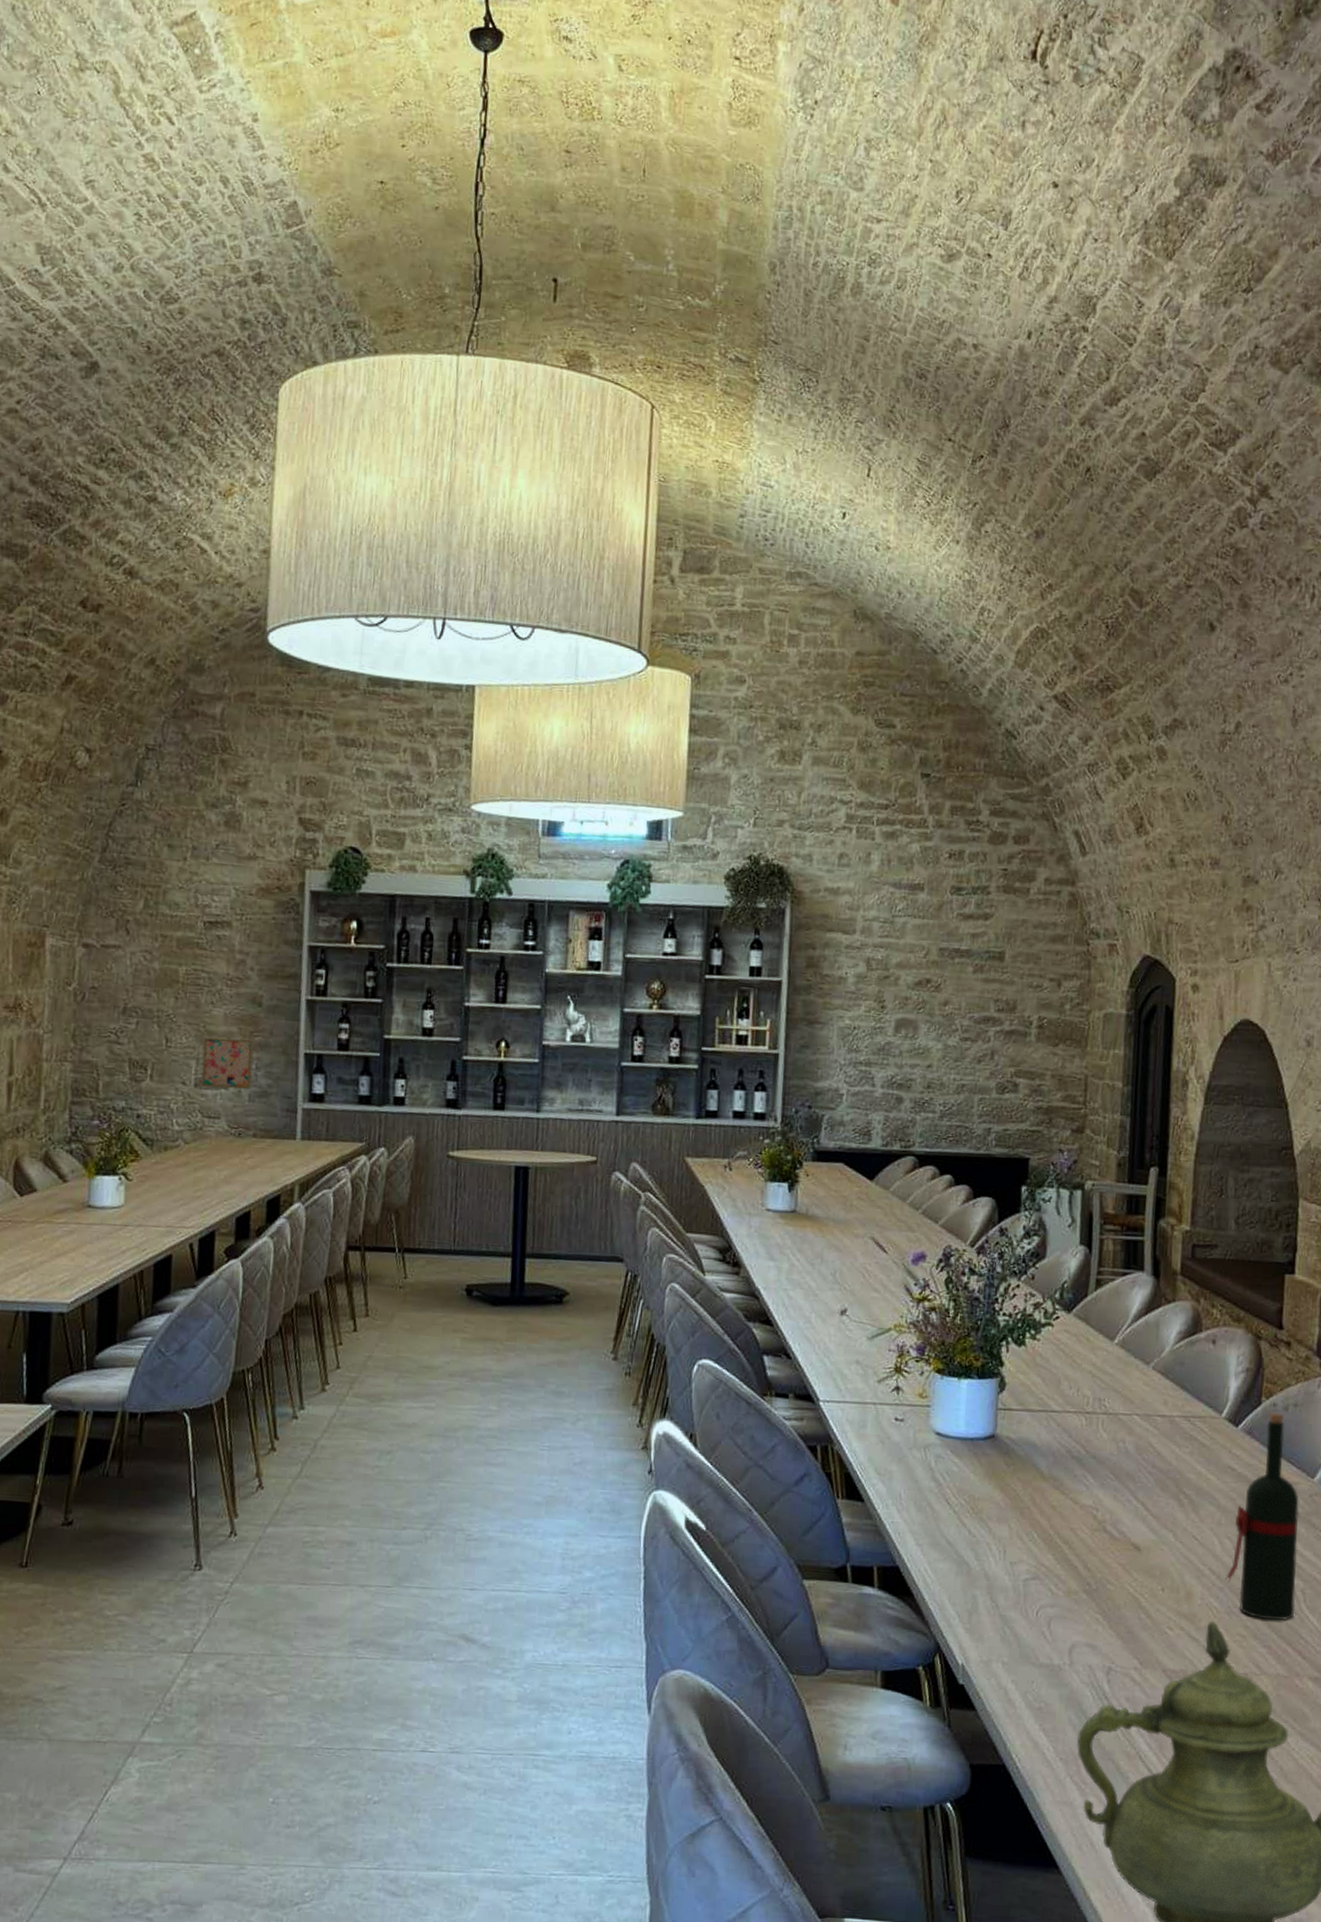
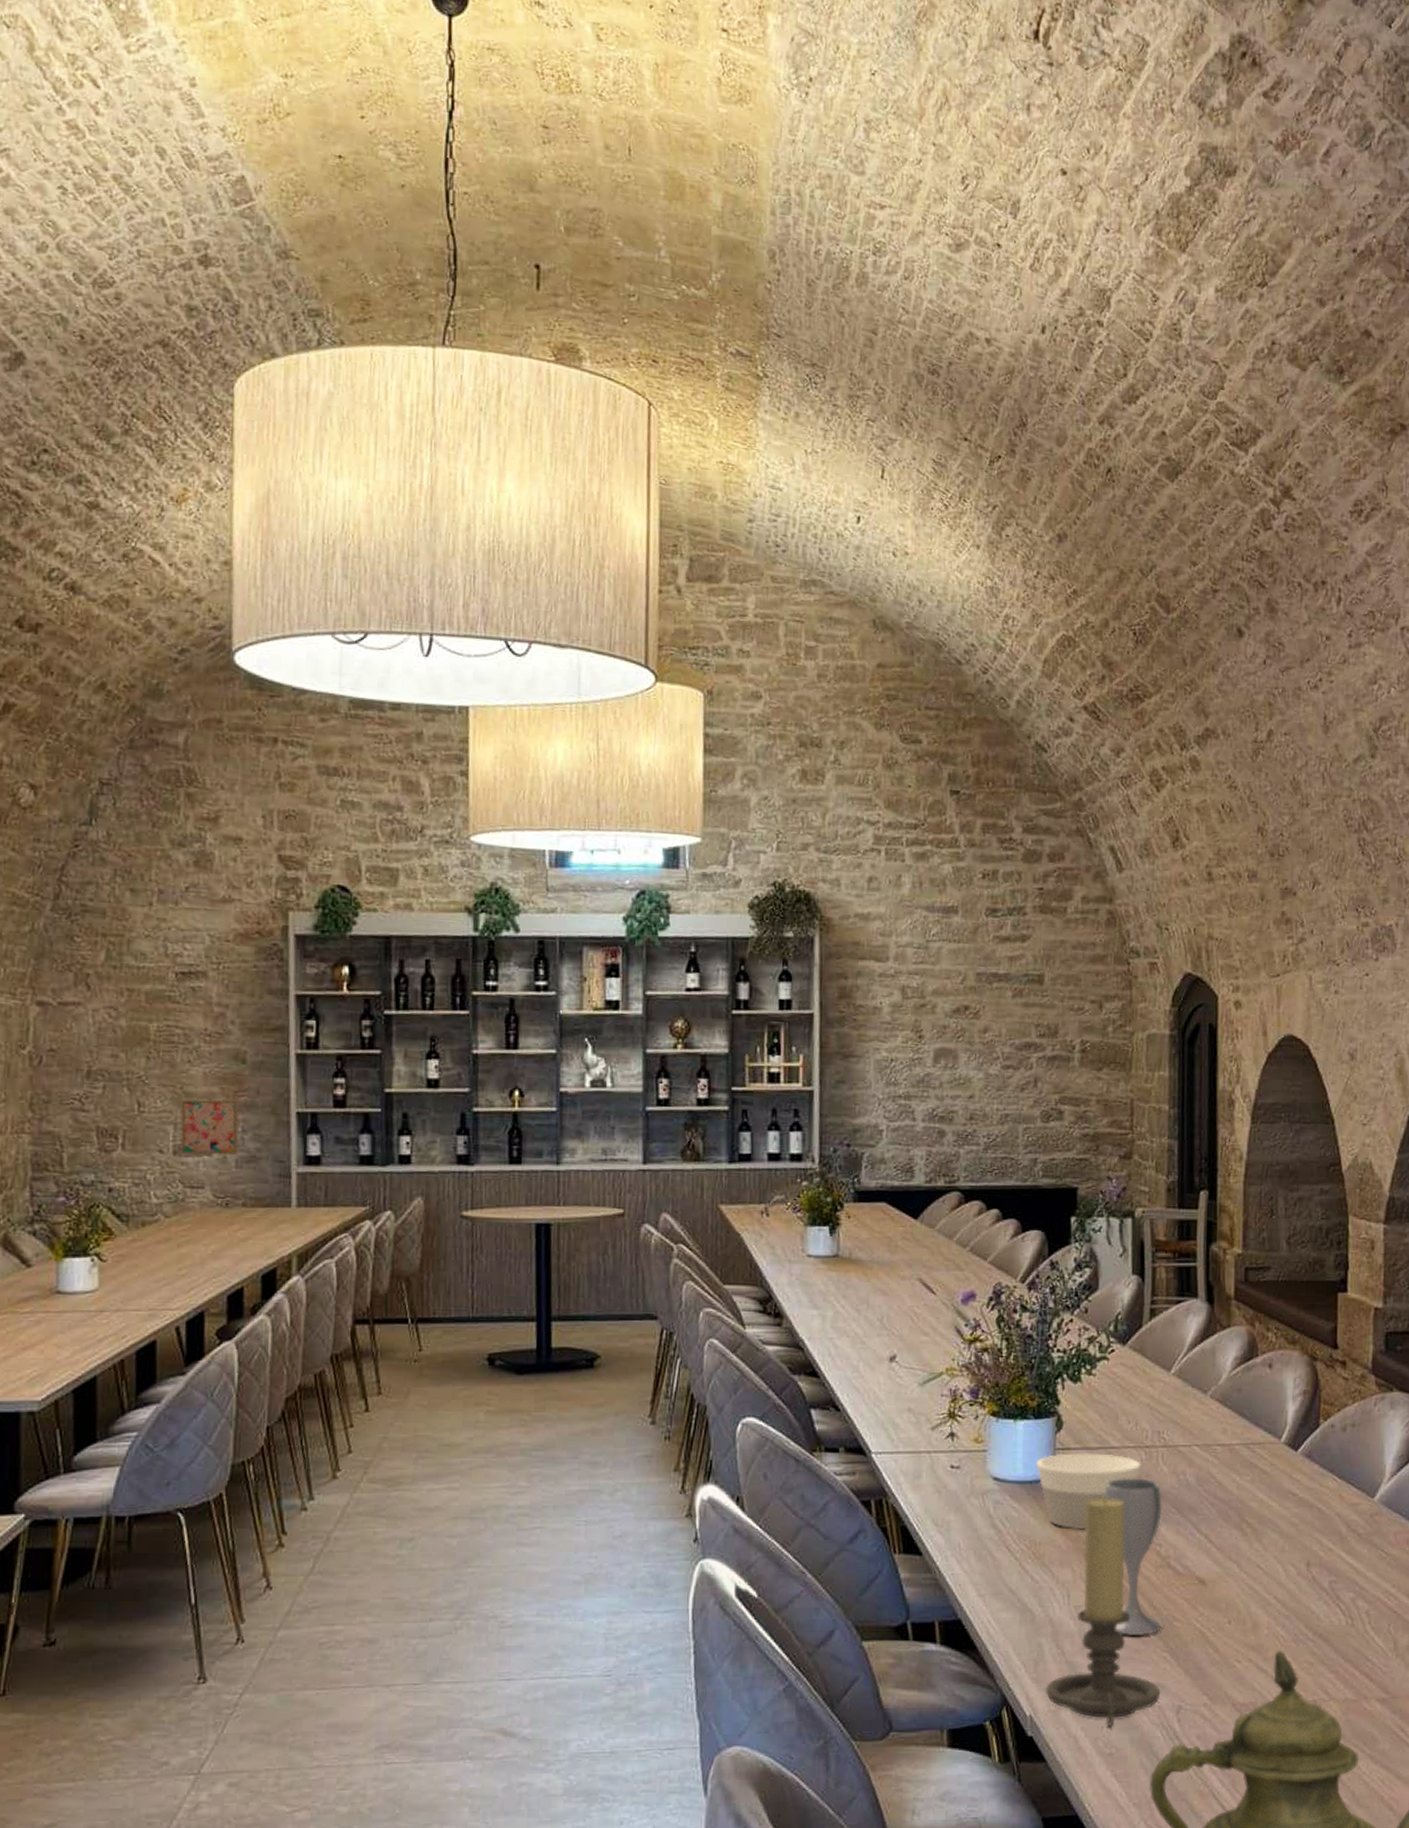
bowl: none [977,1413,1082,1488] -> present [1036,1453,1141,1529]
candle holder: none [978,1458,1092,1683] -> present [1046,1497,1161,1728]
cup: none [1043,1441,1102,1596] -> present [1104,1478,1163,1635]
wine bottle: present [1225,1412,1299,1621] -> none [1291,1434,1361,1645]

